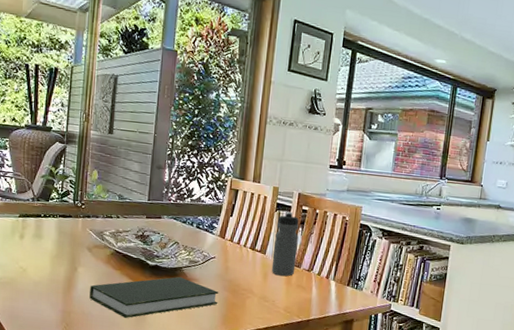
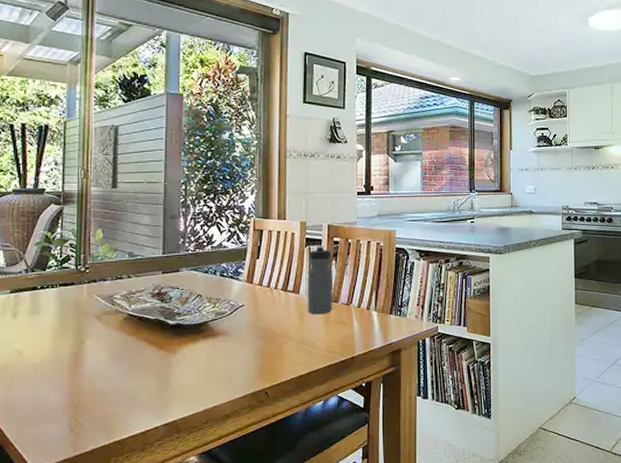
book: present [89,277,219,319] -> none [102,333,252,389]

